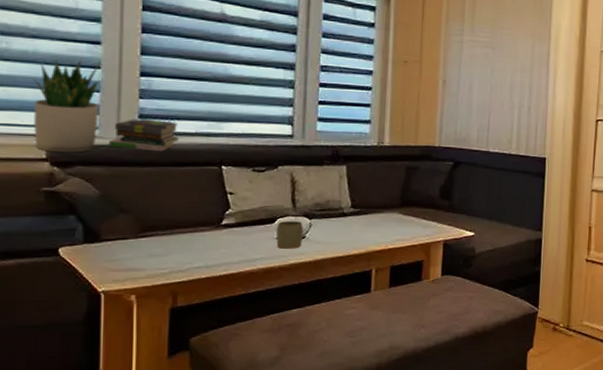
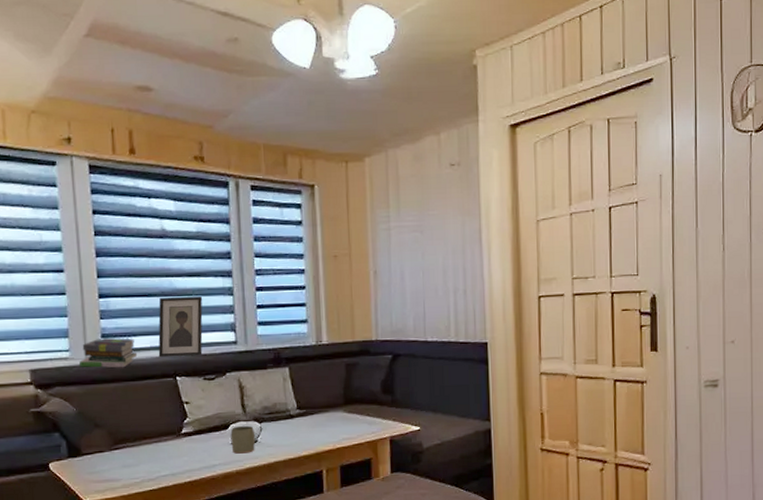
planter: present [33,59,100,153] -> none [14,287,70,376]
picture frame: none [203,82,260,147] -> present [158,295,203,358]

